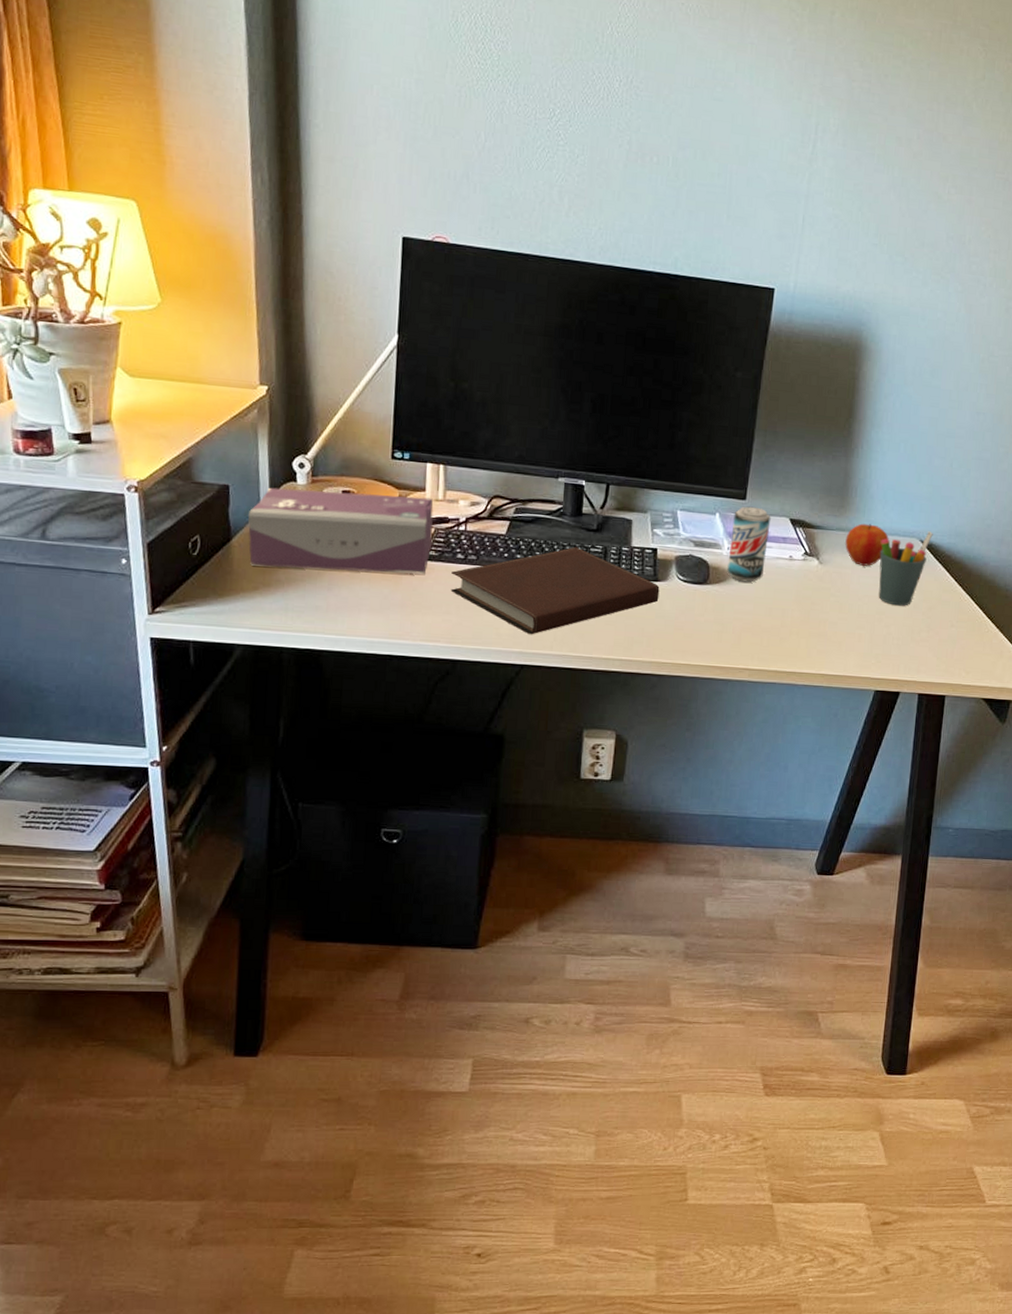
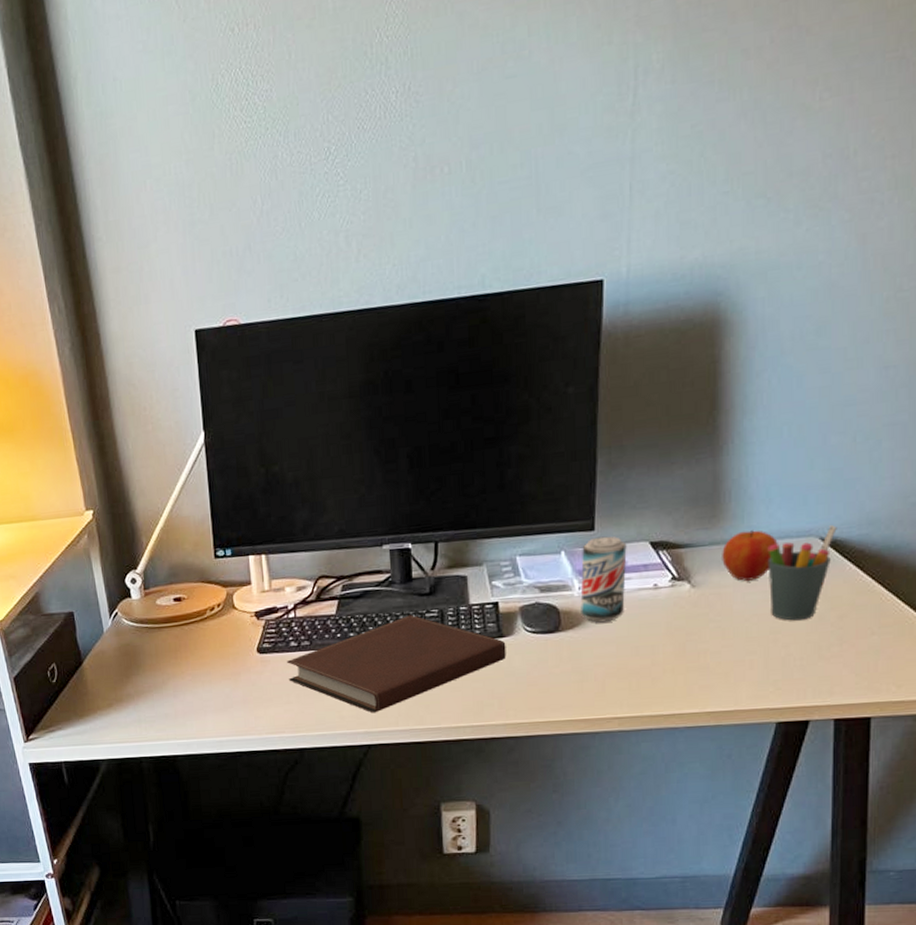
tissue box: present [247,487,434,574] -> none [93,590,265,684]

